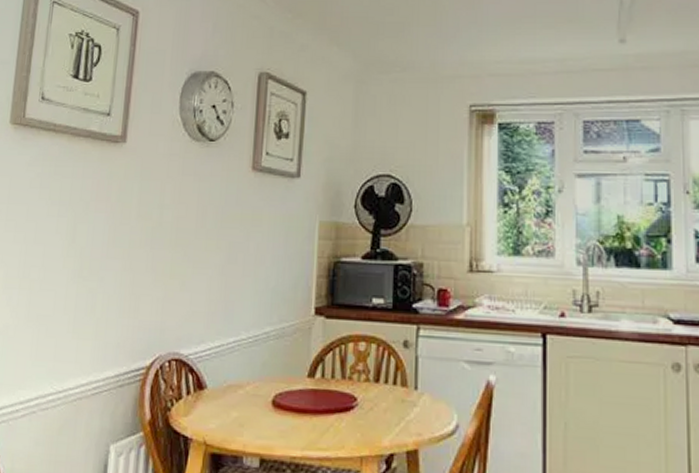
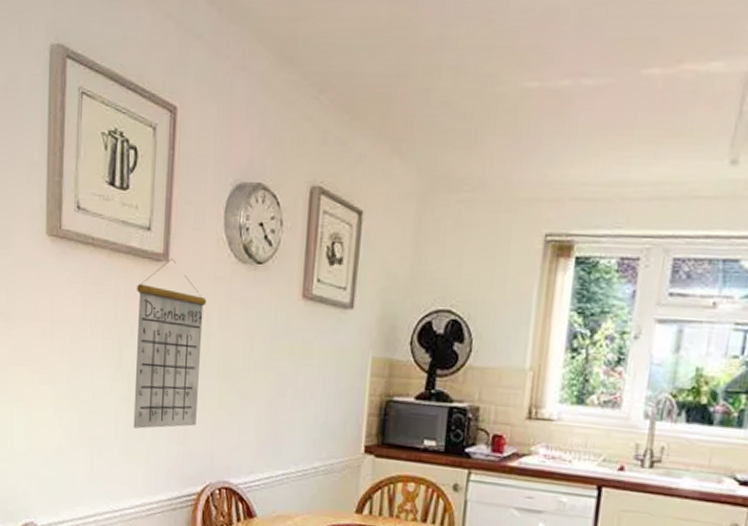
calendar: none [83,140,161,304] -> present [133,258,207,429]

